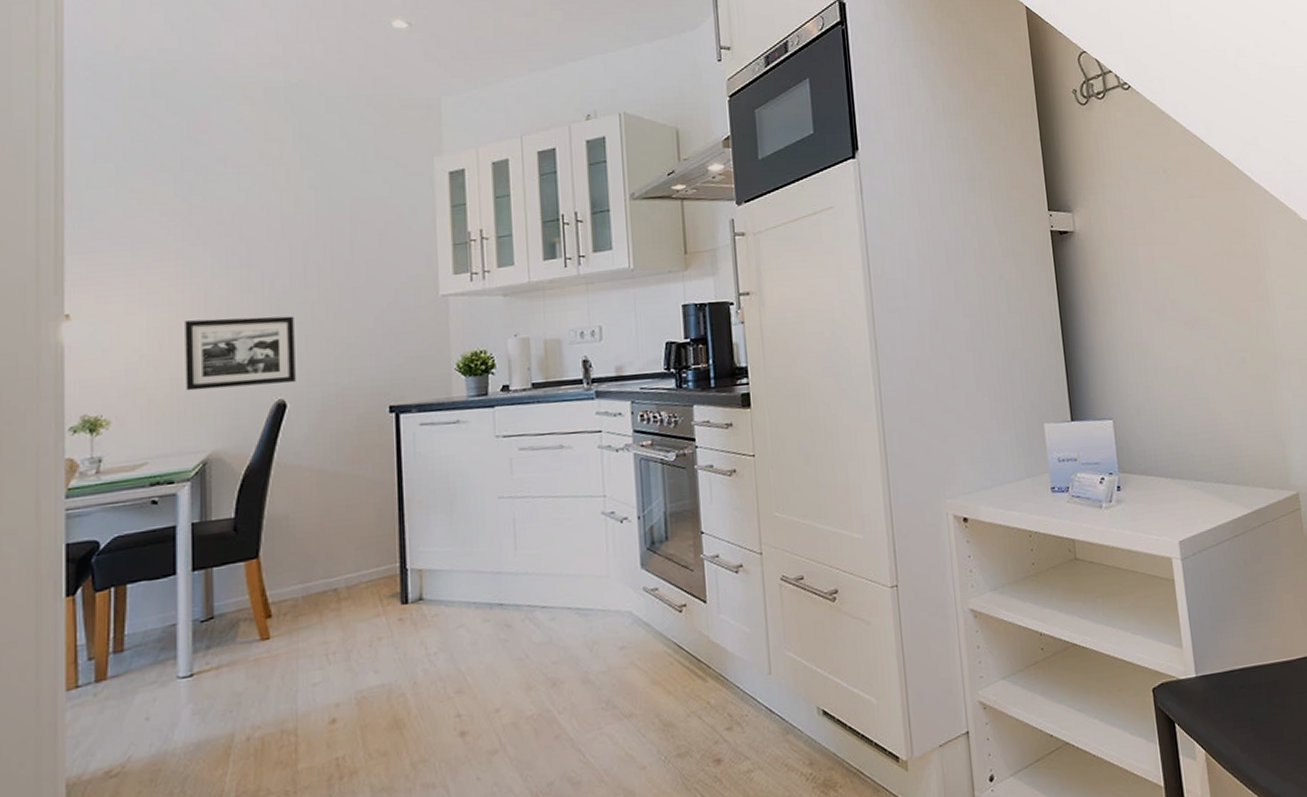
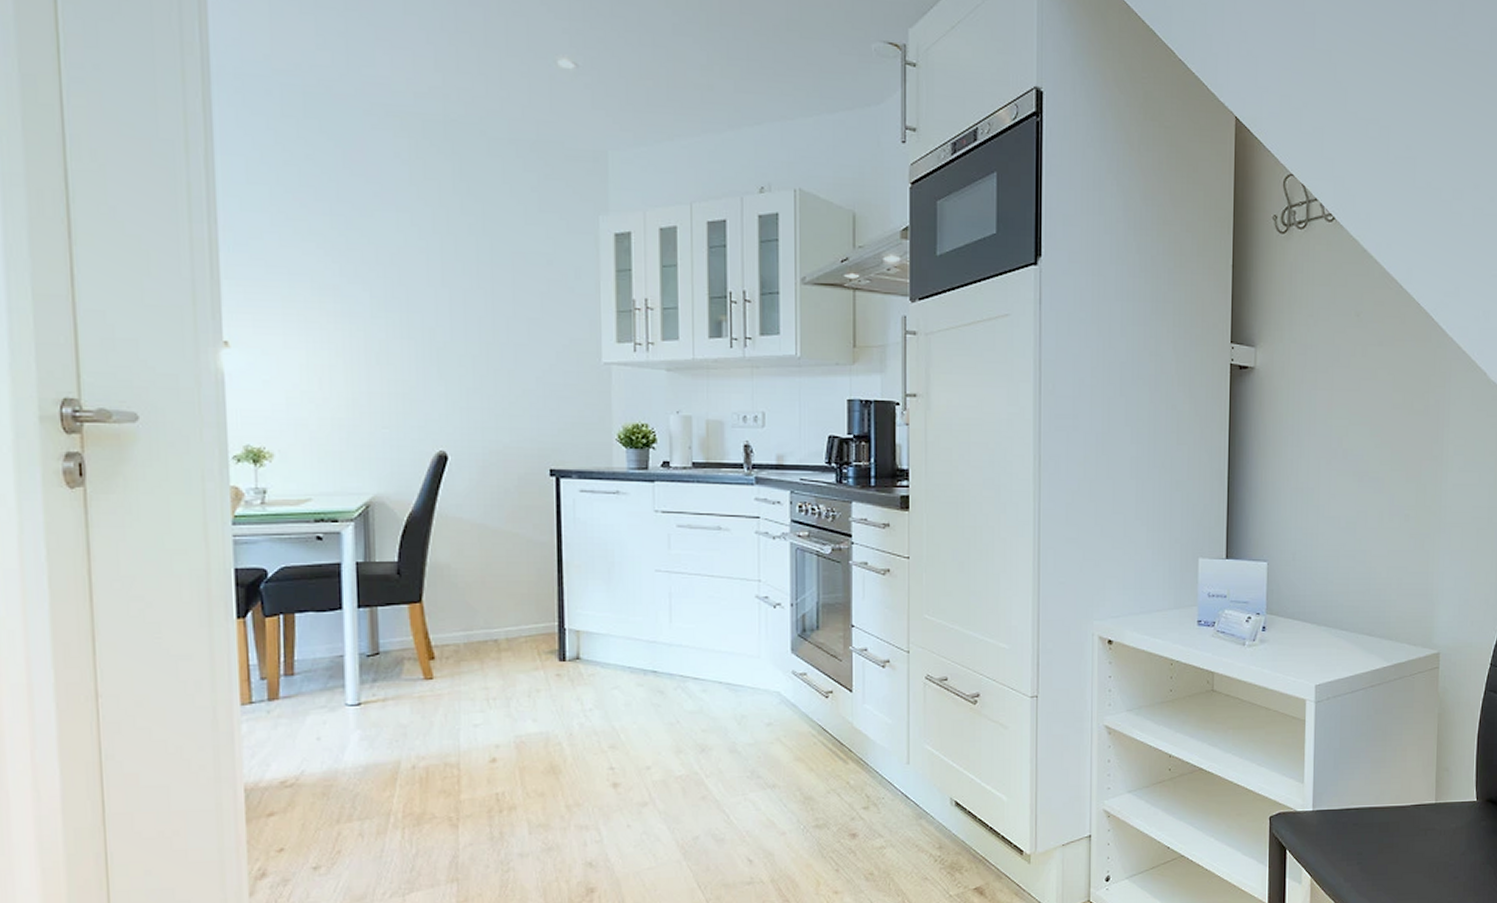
picture frame: present [185,316,296,391] -> none [345,361,457,436]

